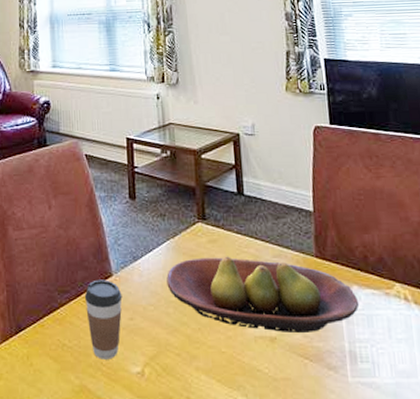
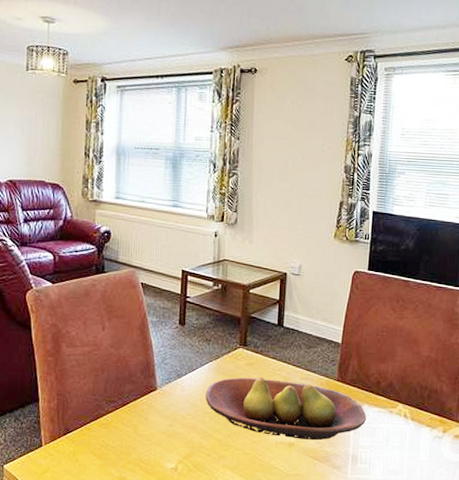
coffee cup: present [84,279,122,360] -> none [129,392,164,458]

